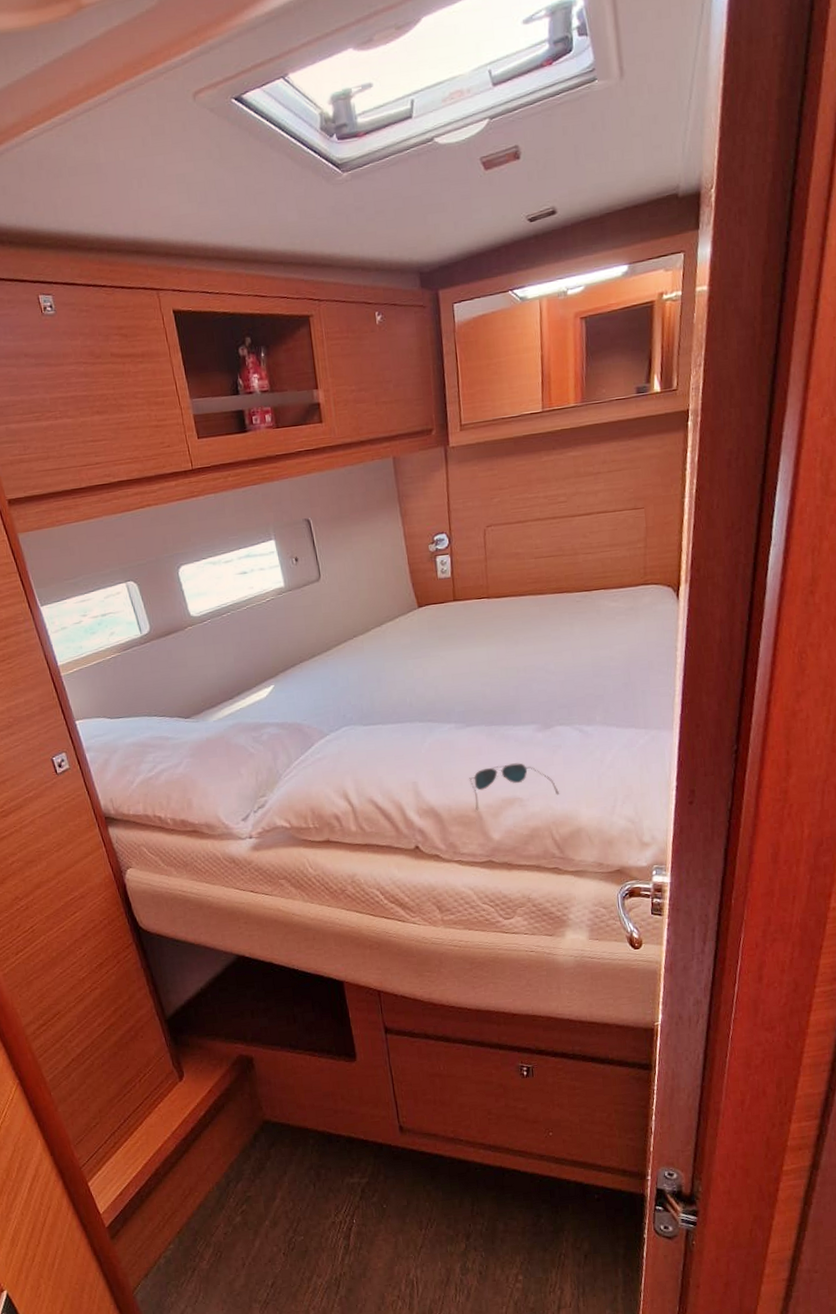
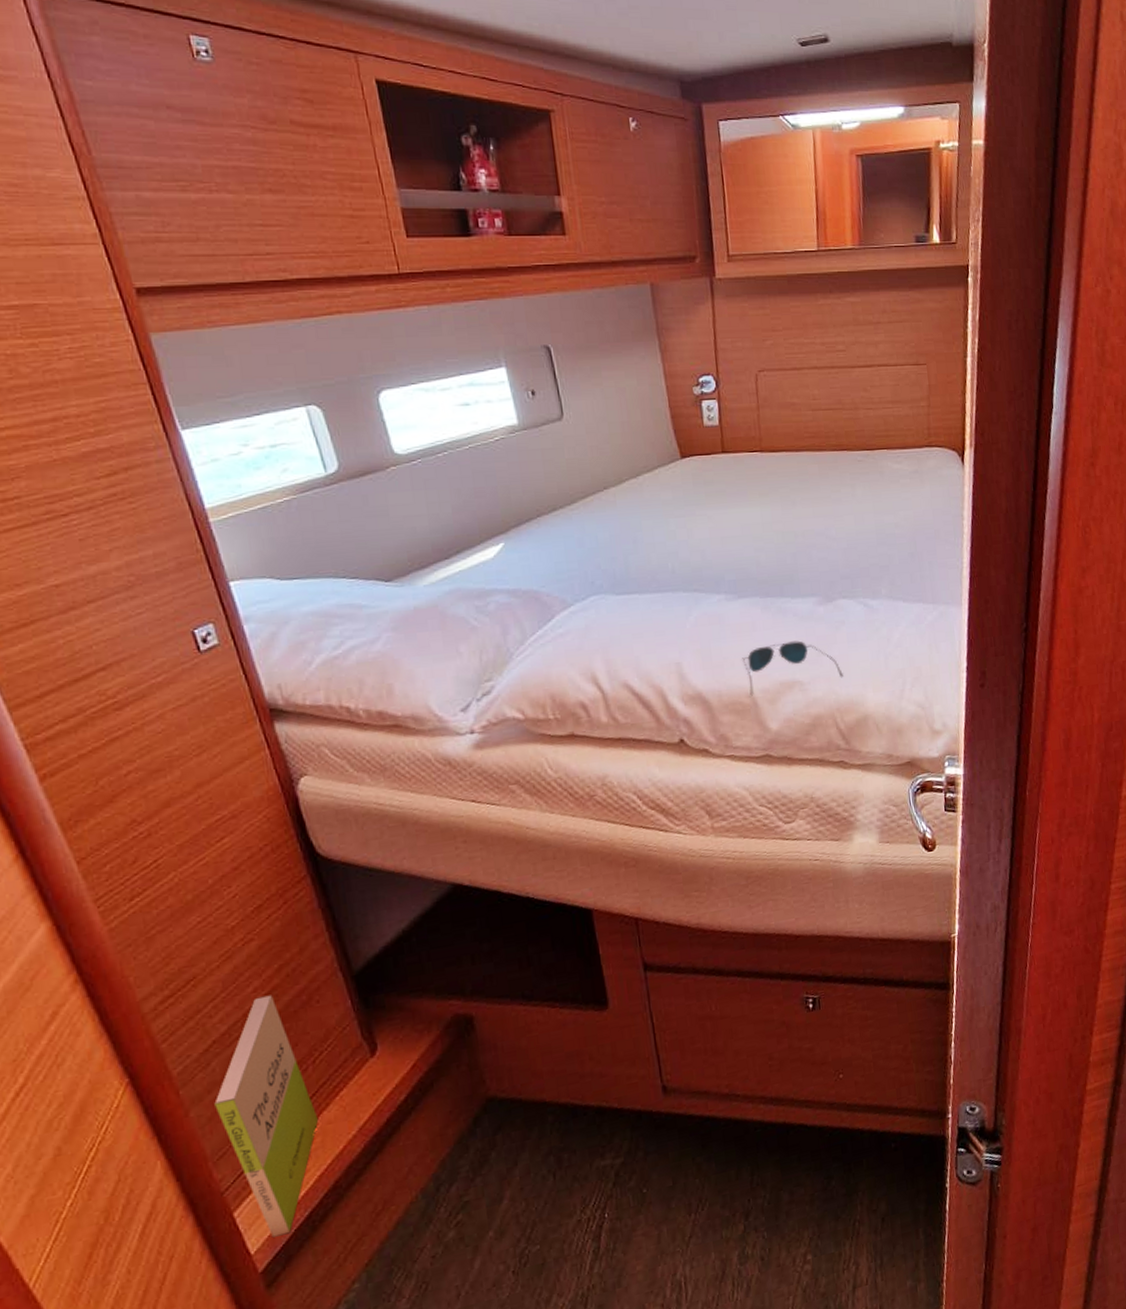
book: none [74,1029,144,1204] -> present [214,995,319,1238]

